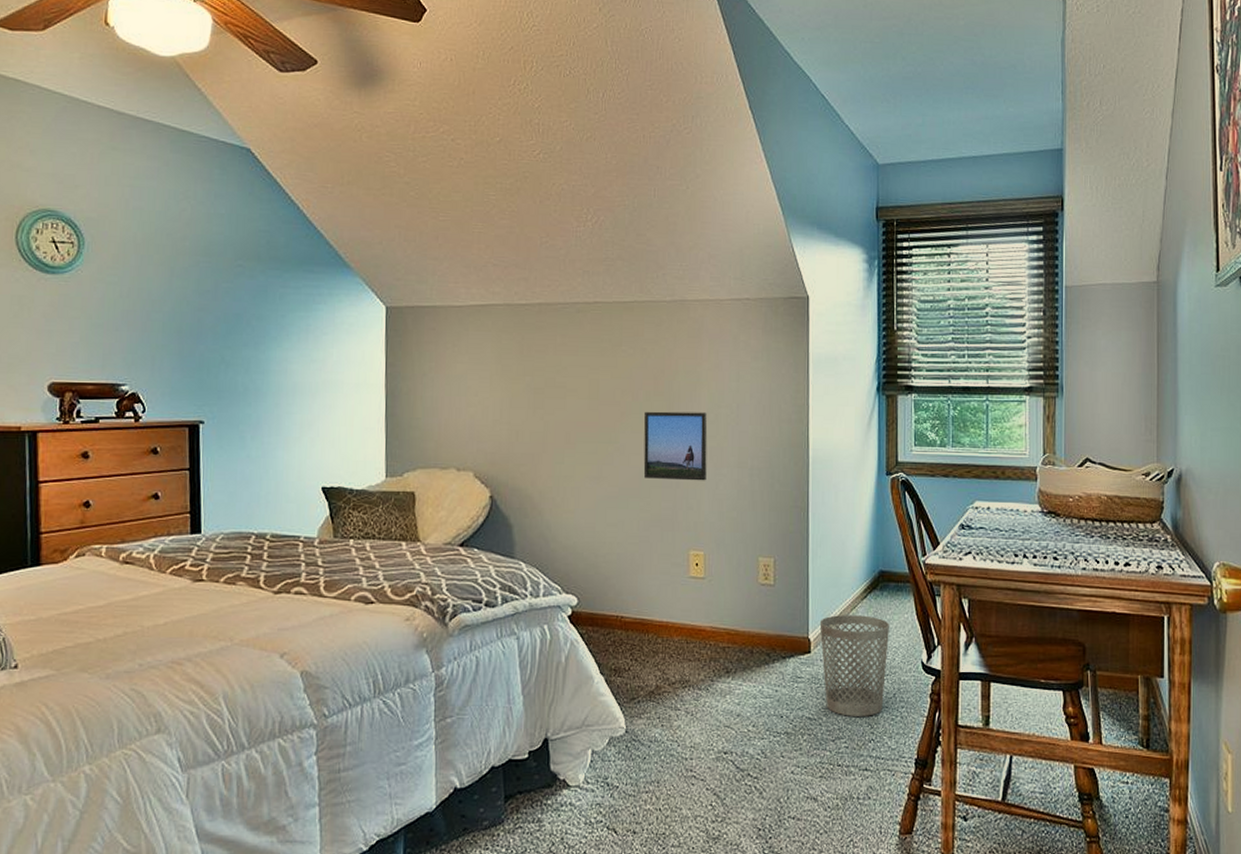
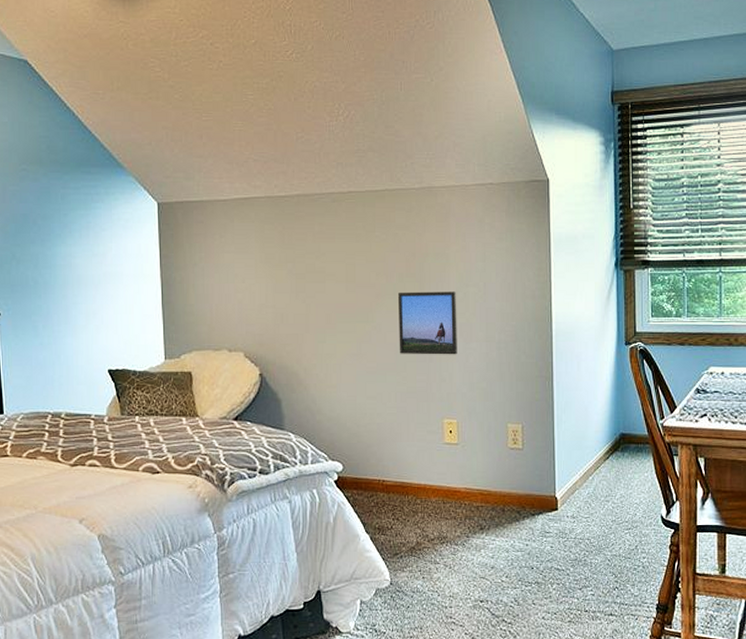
wastebasket: present [819,615,889,716] -> none [565,475,630,567]

